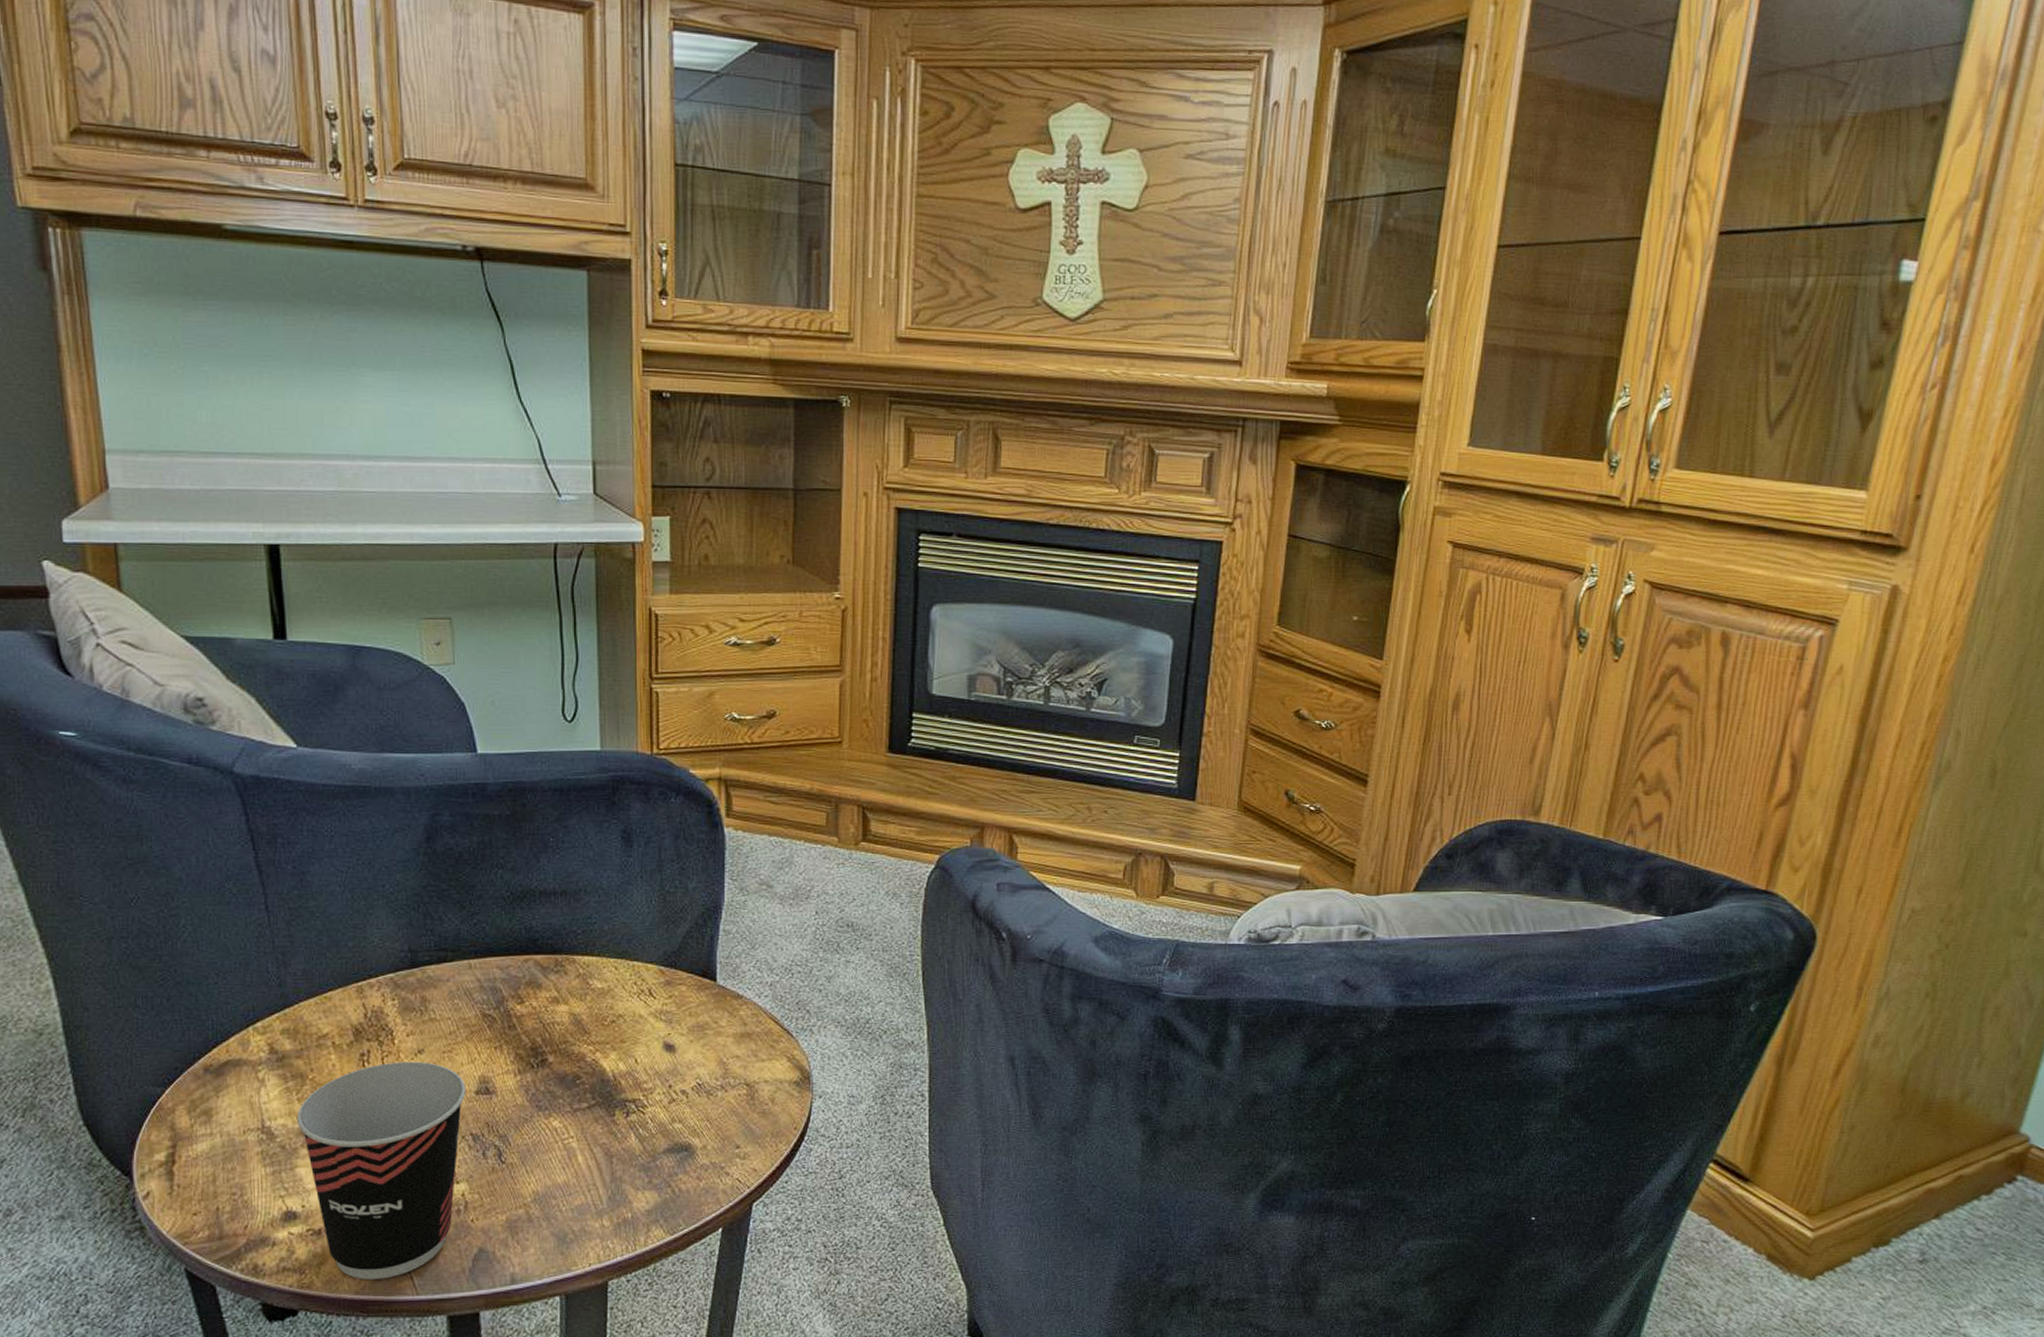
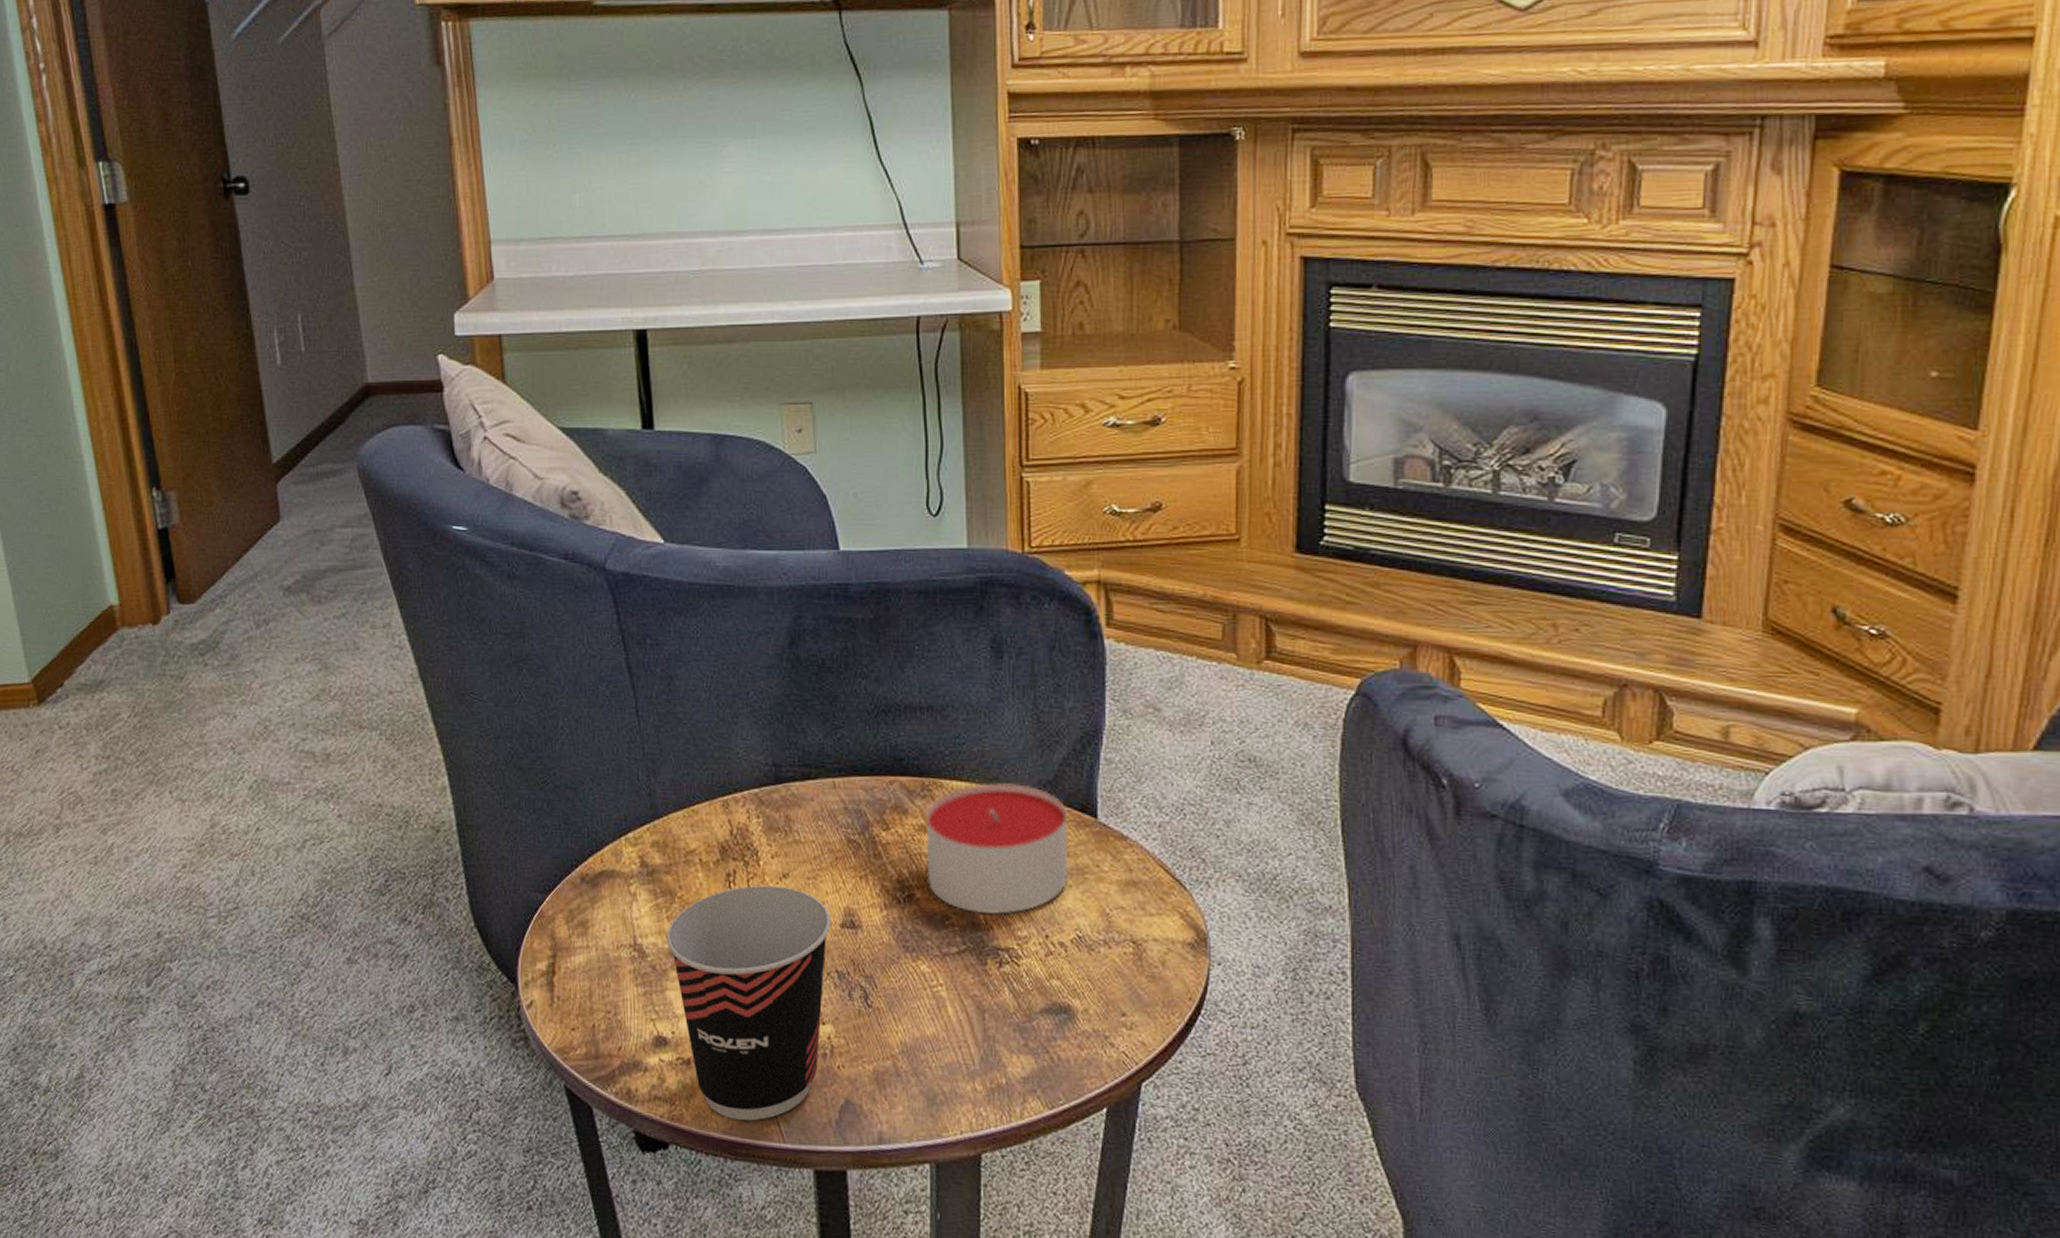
candle: none [558,956,691,1072] -> present [925,783,1069,915]

